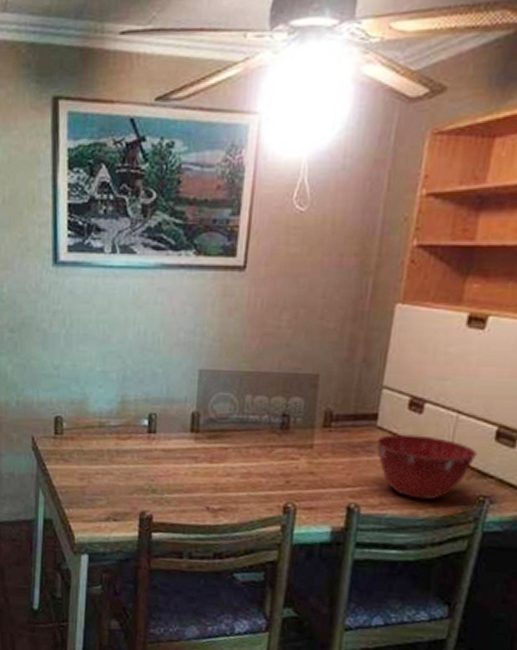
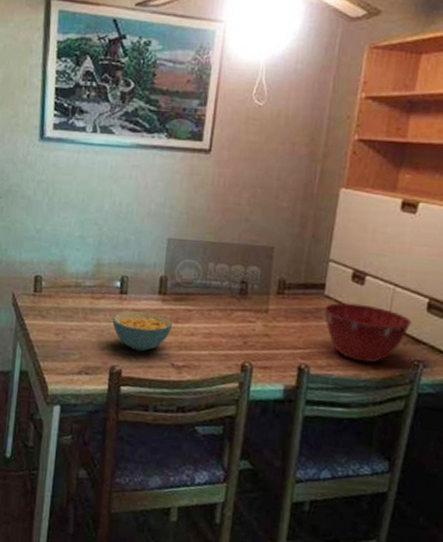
cereal bowl: none [141,451,207,495] -> present [112,311,173,352]

